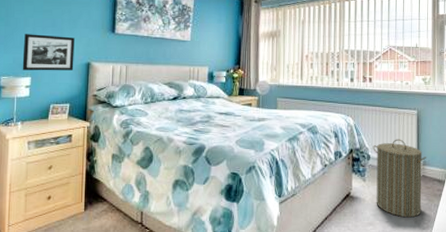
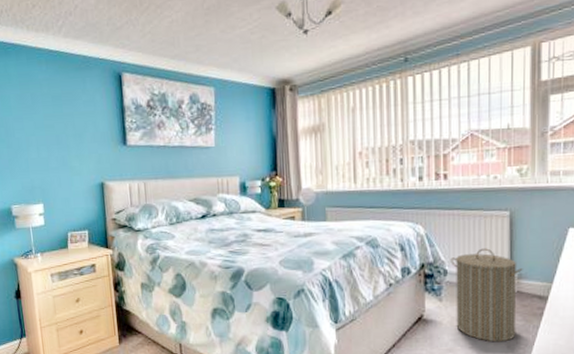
picture frame: present [22,34,75,71] -> none [29,154,87,197]

